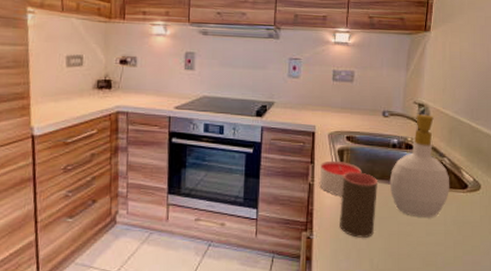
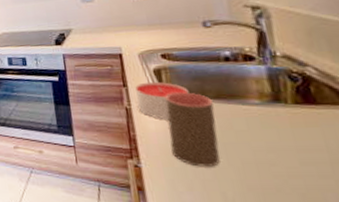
soap bottle: present [389,114,450,217] -> none [228,17,327,143]

